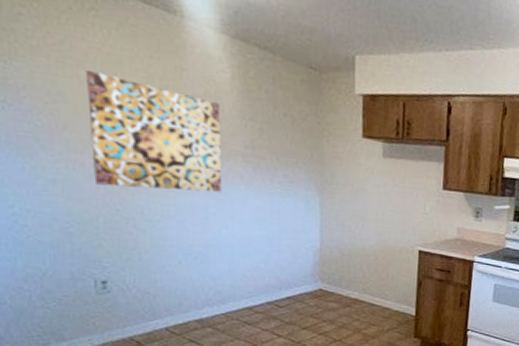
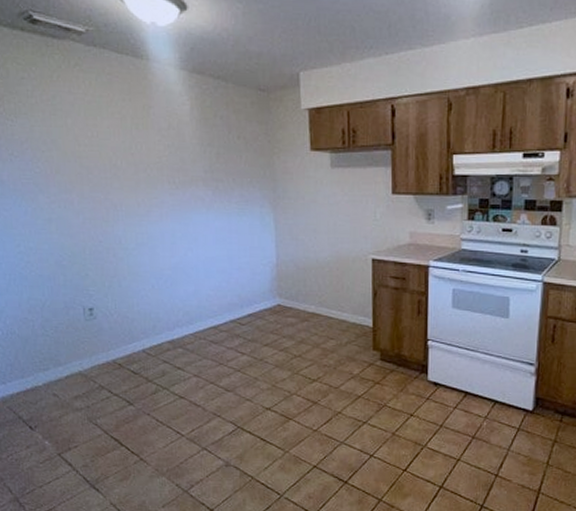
wall art: present [86,70,222,192] -> none [73,119,187,220]

